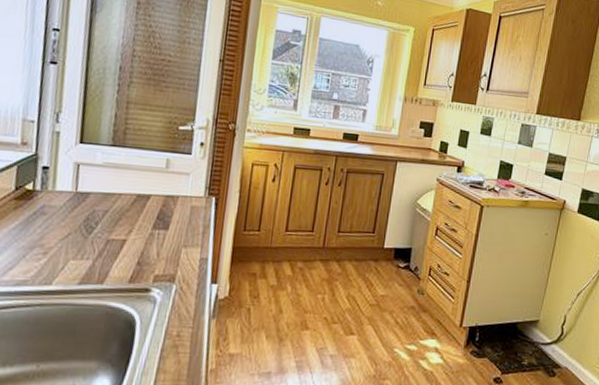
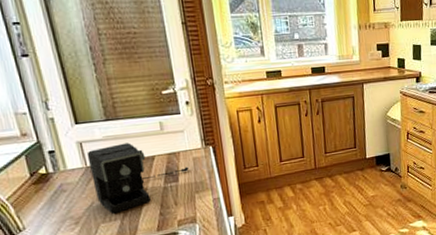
coffee maker: none [75,174,184,251] -> present [86,142,189,214]

